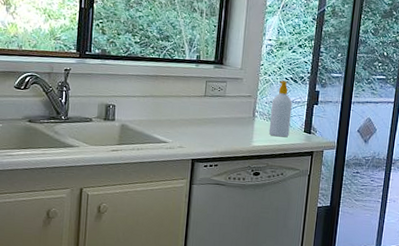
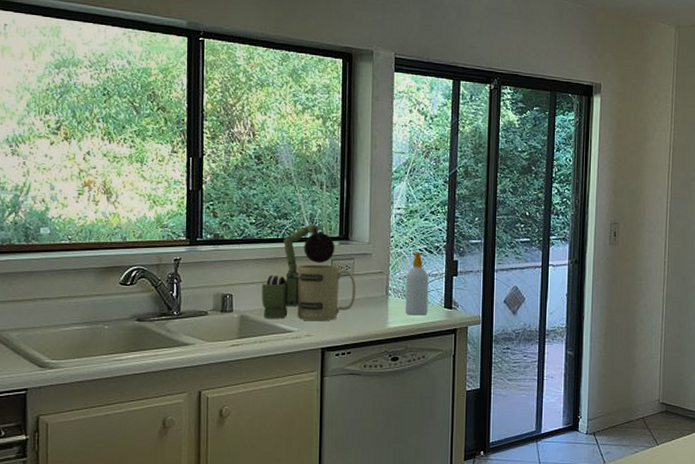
cocoa: none [141,47,227,136] -> present [262,224,356,321]

